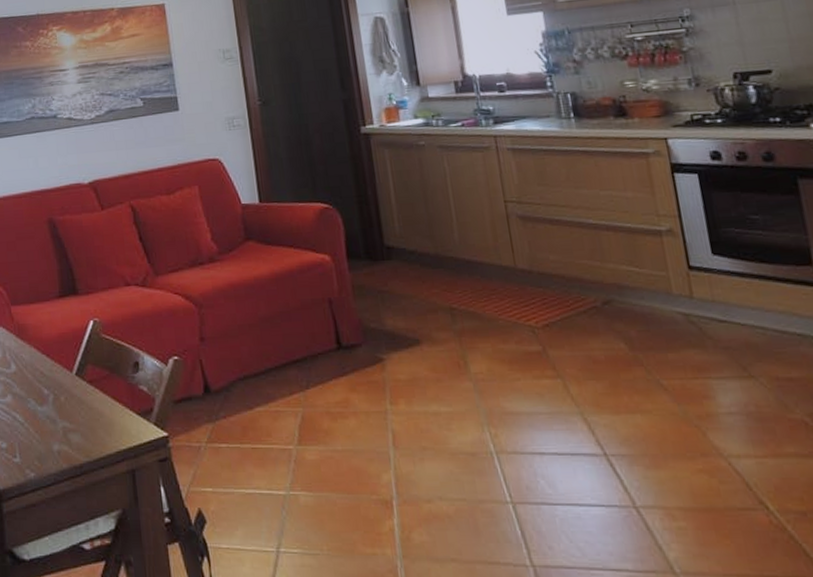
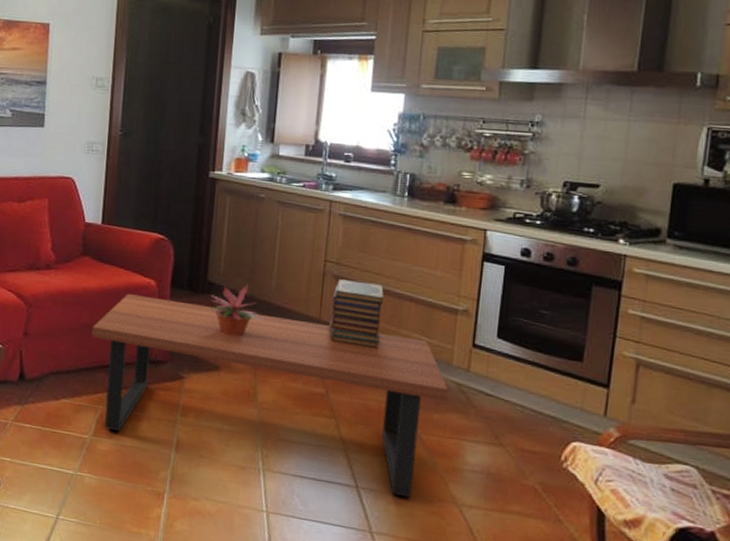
coffee table: none [272,270,679,458] -> present [91,294,449,498]
potted plant: none [390,242,457,303] -> present [209,284,265,337]
book stack: none [522,217,588,291] -> present [328,279,384,349]

